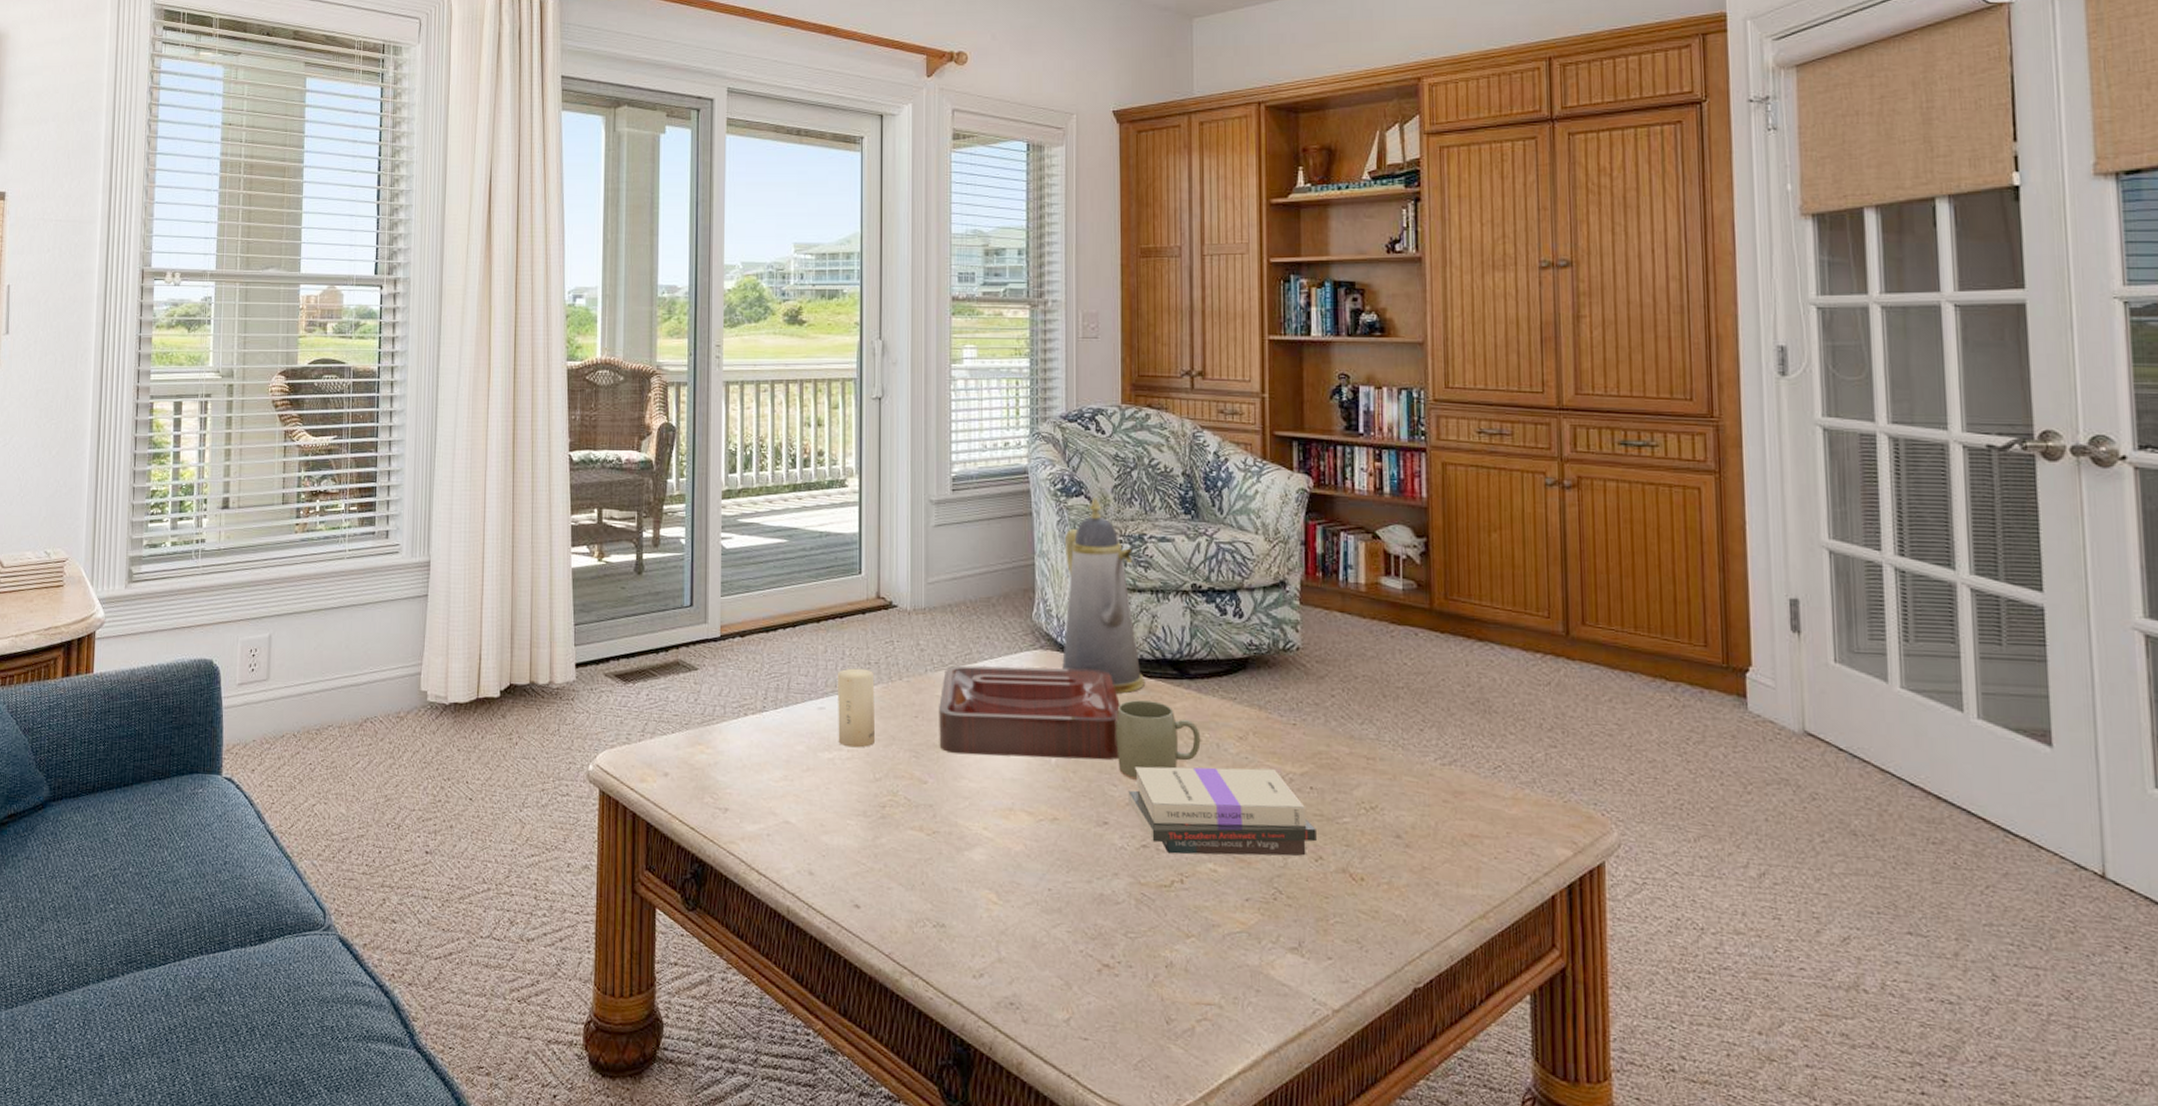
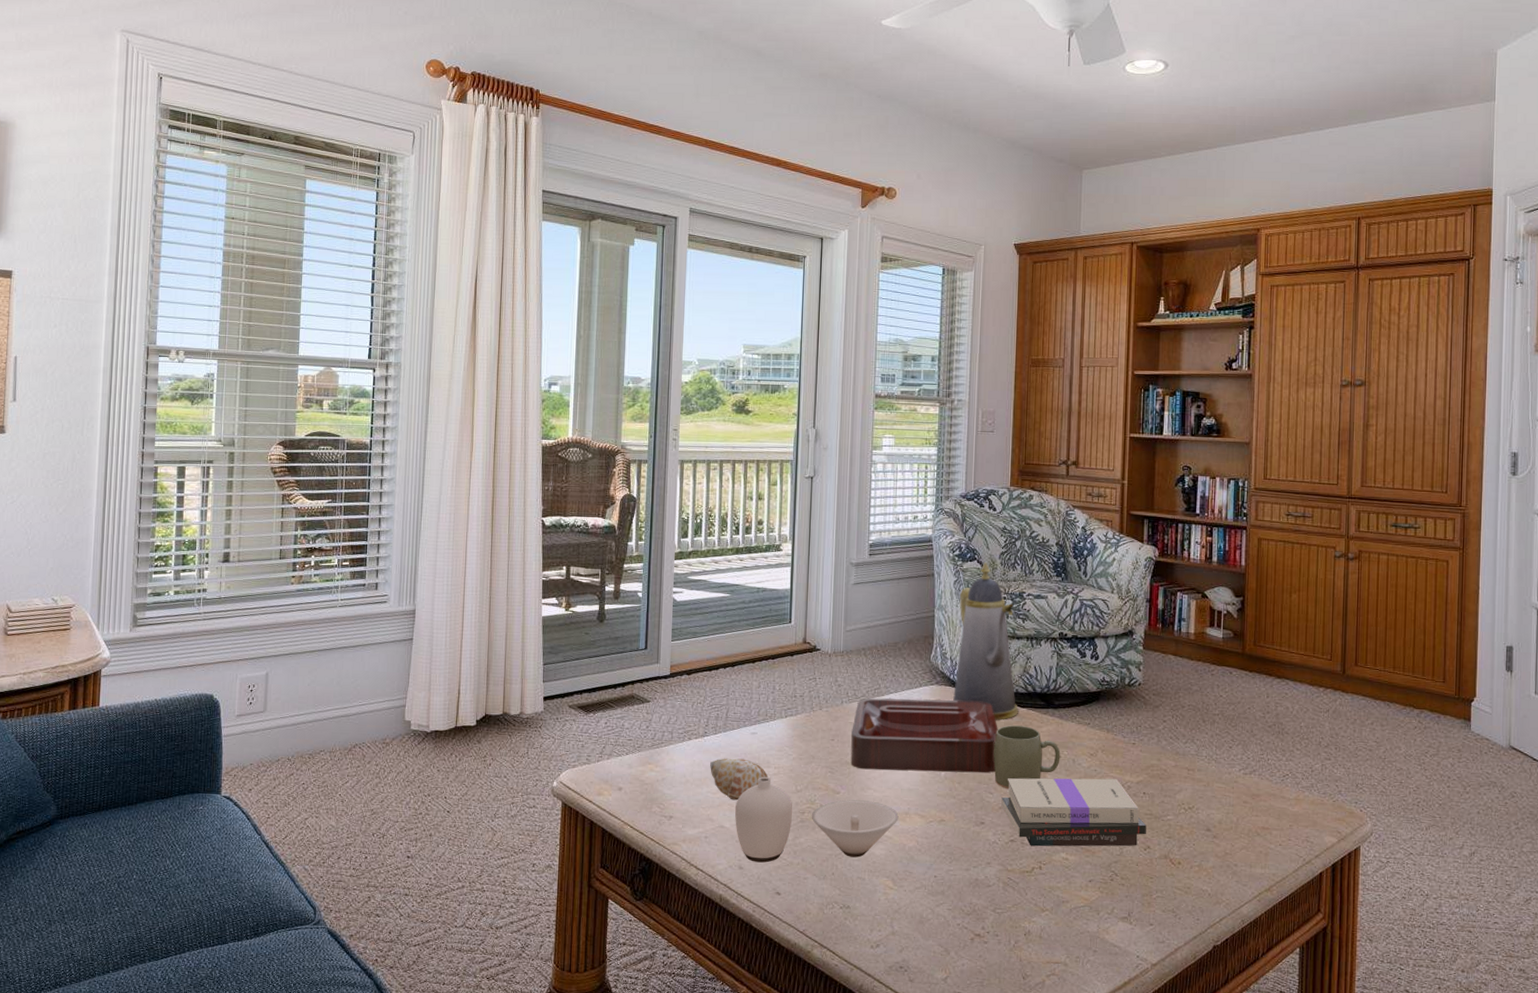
seashell: none [771,738,840,791] -> present [710,758,768,801]
decorative bowl: none [801,762,1001,868] -> present [734,777,899,863]
candle: present [837,668,876,748] -> none [767,700,799,765]

